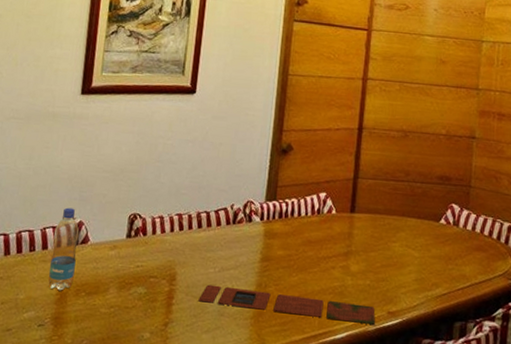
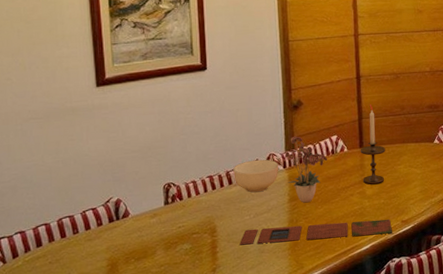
bottle: present [48,207,80,291] -> none [94,189,121,263]
bowl: none [204,204,256,243] -> present [233,159,279,193]
flower arrangement: none [262,185,312,267] -> present [284,136,328,203]
candlestick: none [348,162,381,261] -> present [360,104,386,185]

